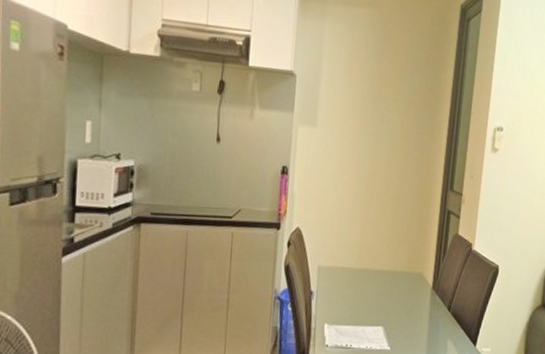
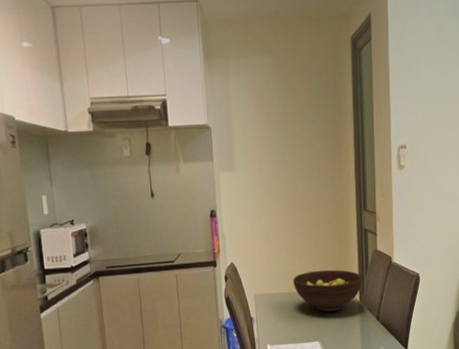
fruit bowl: none [362,248,439,295] -> present [293,269,363,312]

